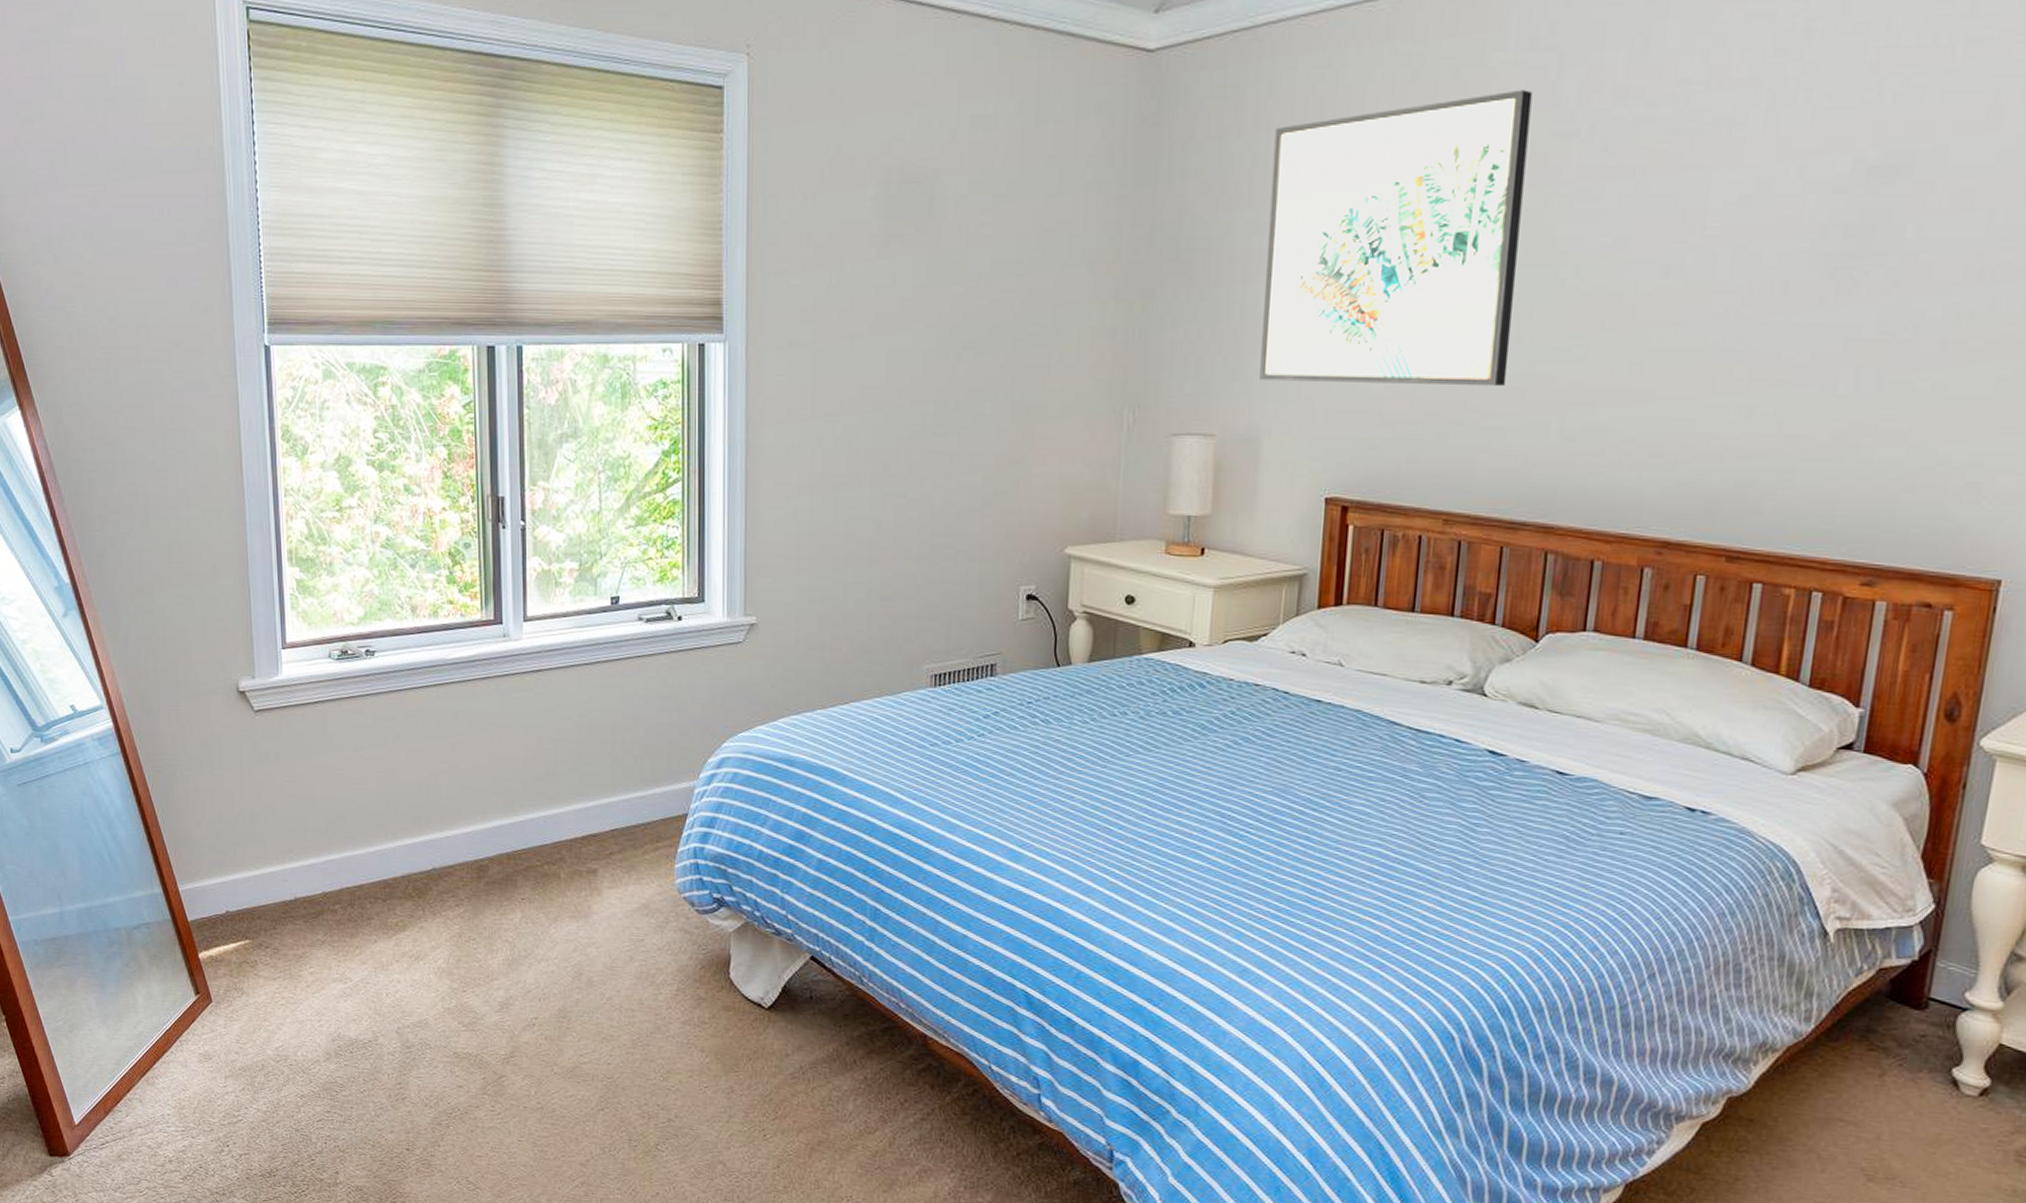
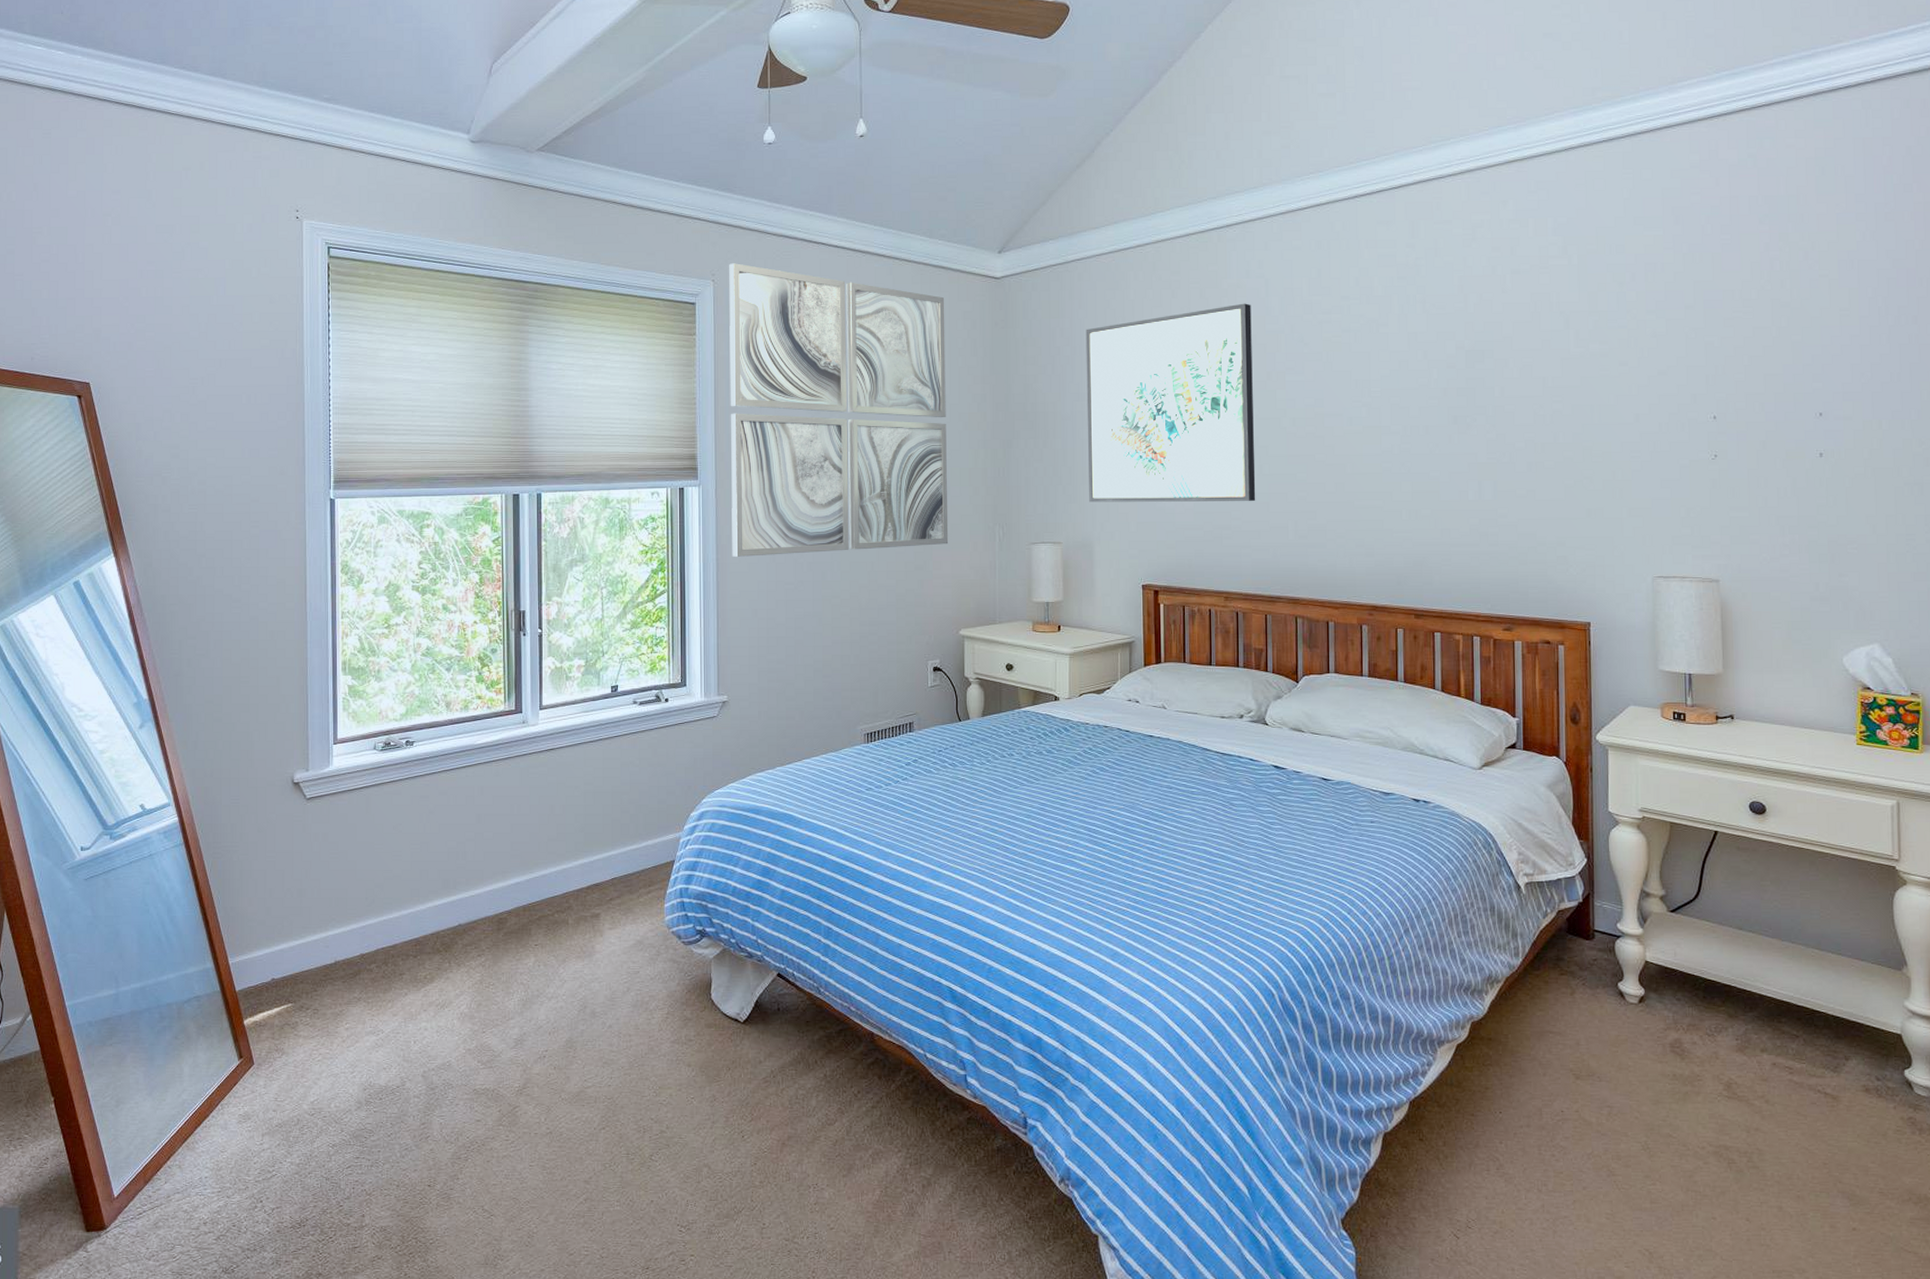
wall art: none [766,29,1072,439] -> present [729,263,949,557]

